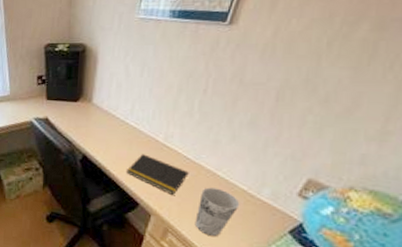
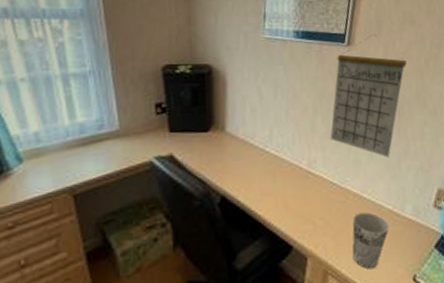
notepad: present [127,154,189,195] -> none [274,185,338,229]
calendar: none [191,11,301,142] -> present [330,34,407,158]

